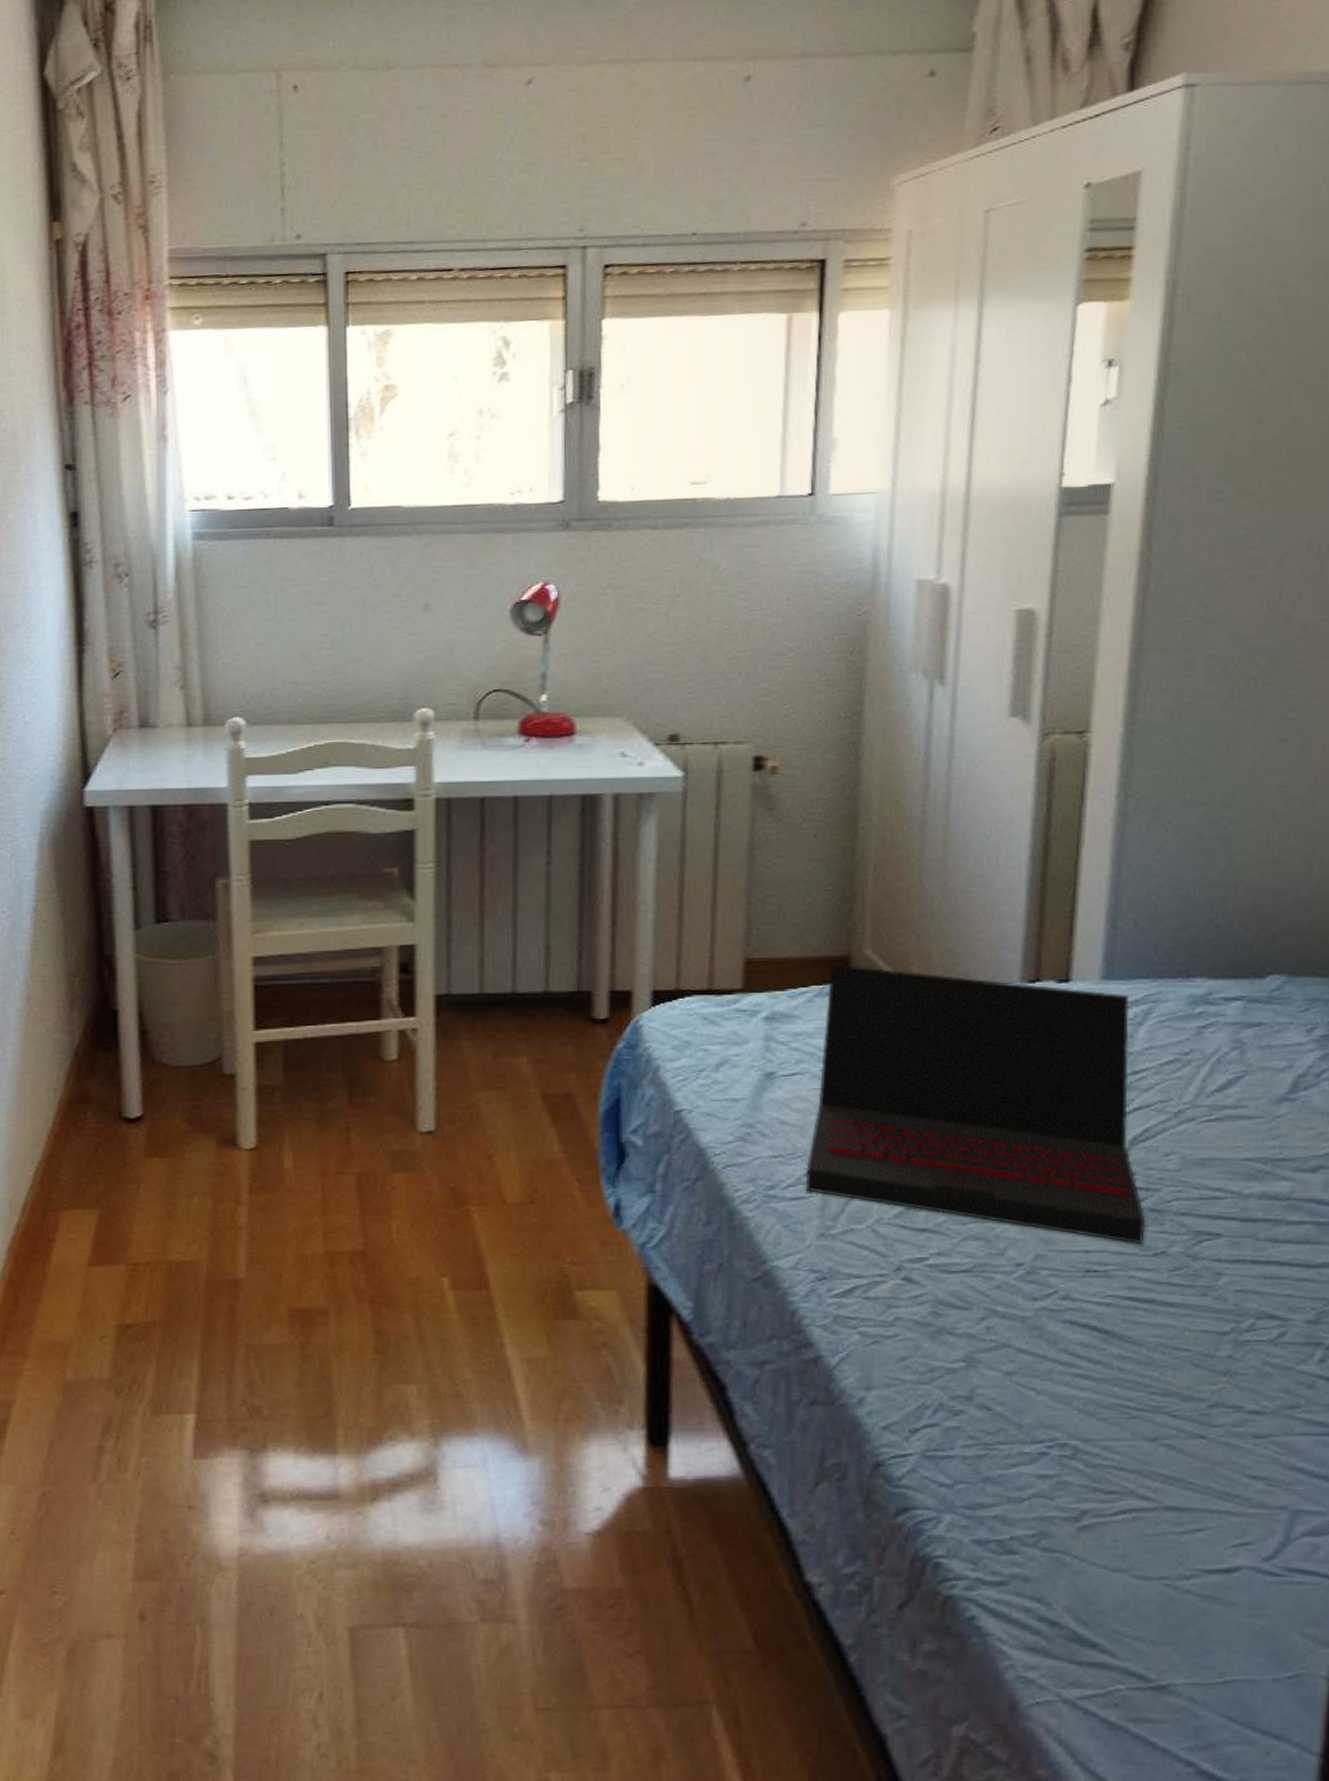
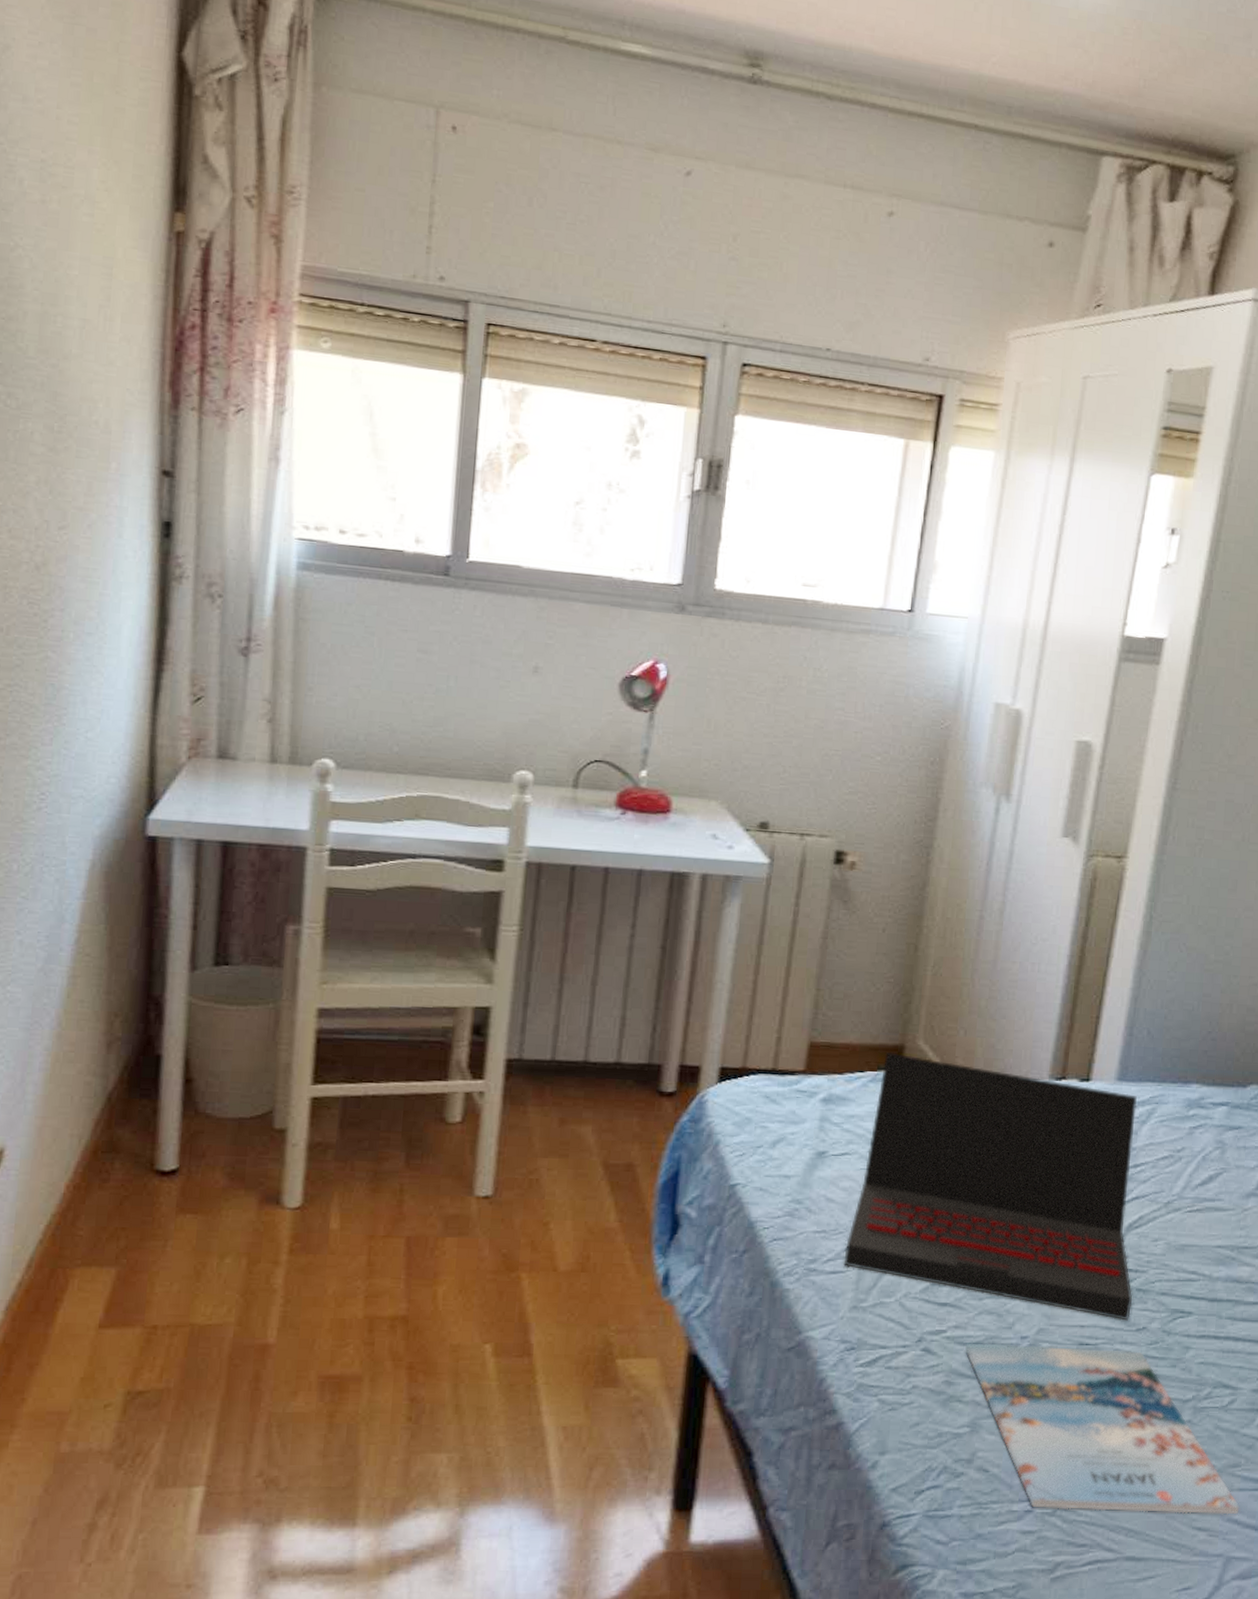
magazine: none [950,1271,1304,1462] -> present [964,1343,1240,1515]

